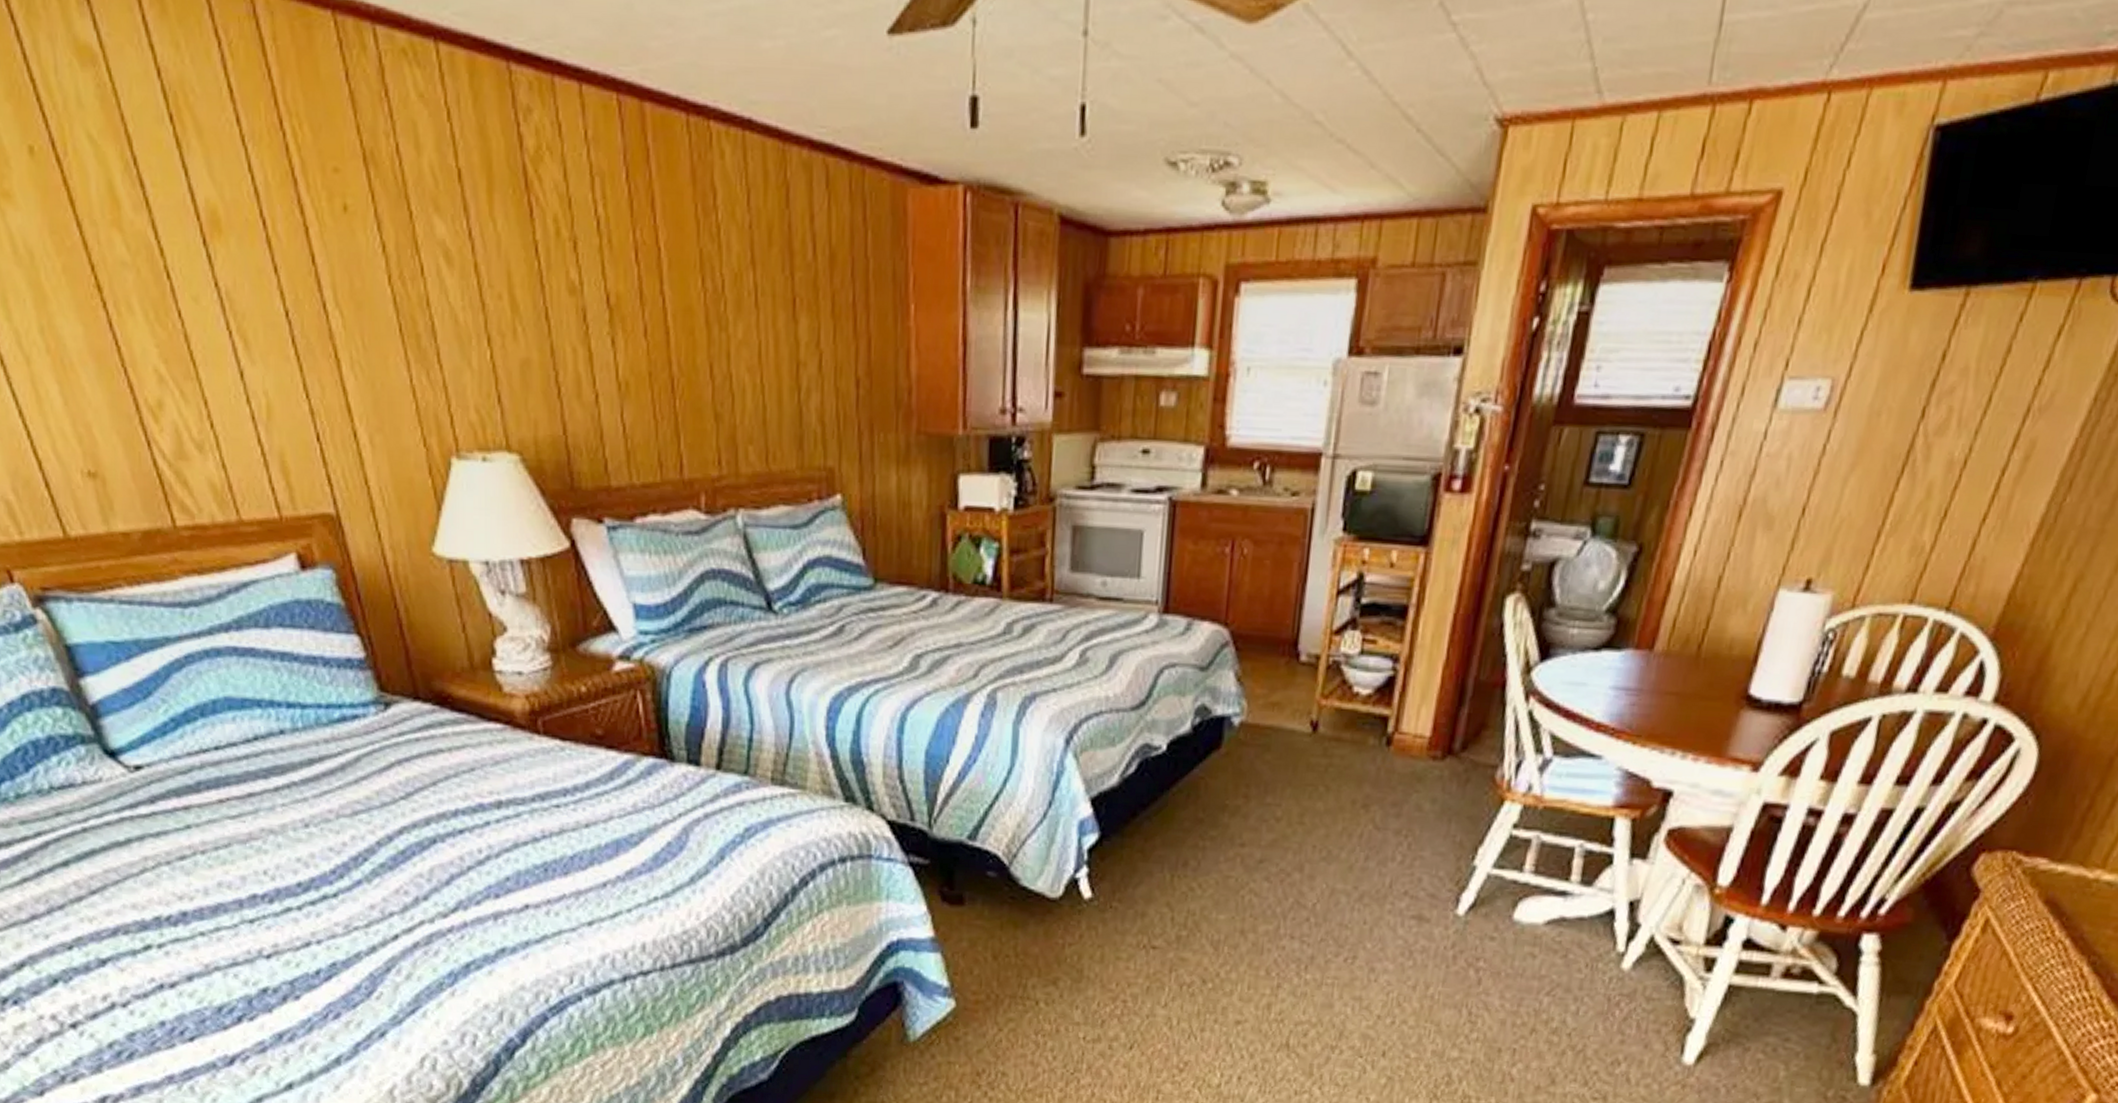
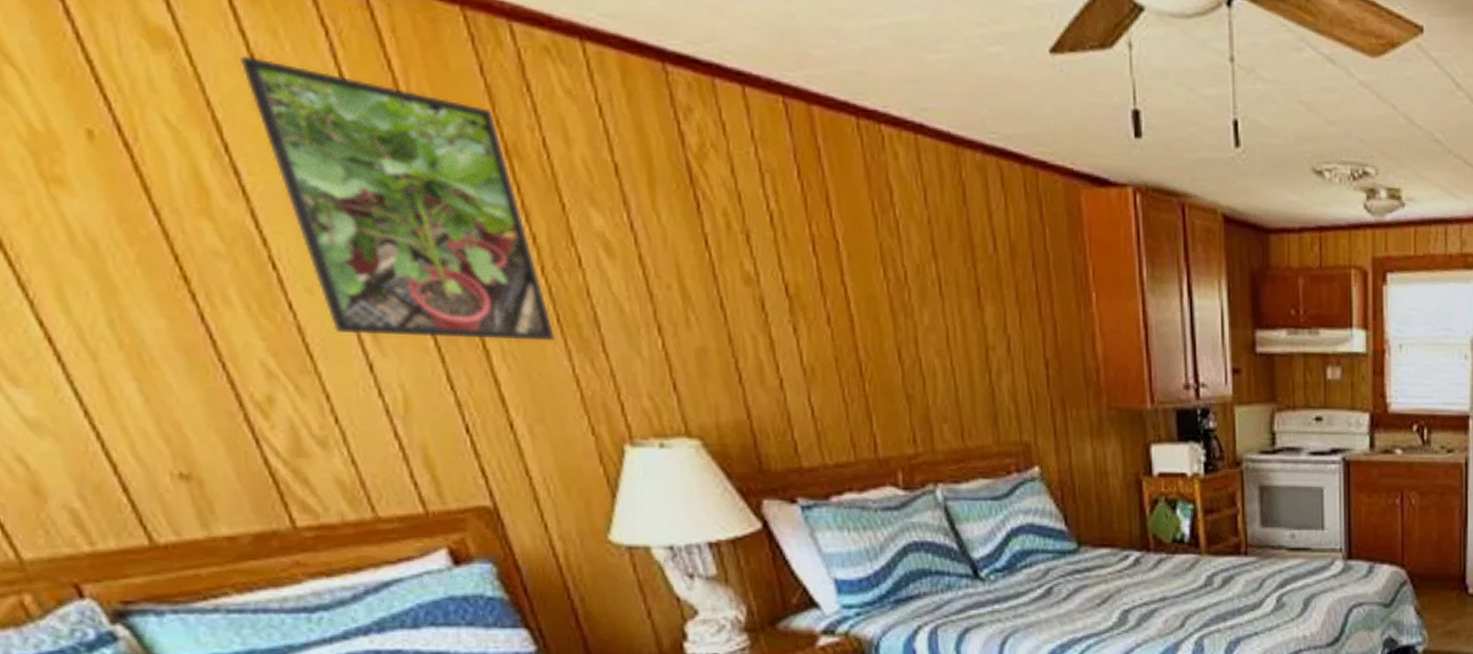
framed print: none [149,70,396,352] -> present [241,56,555,342]

